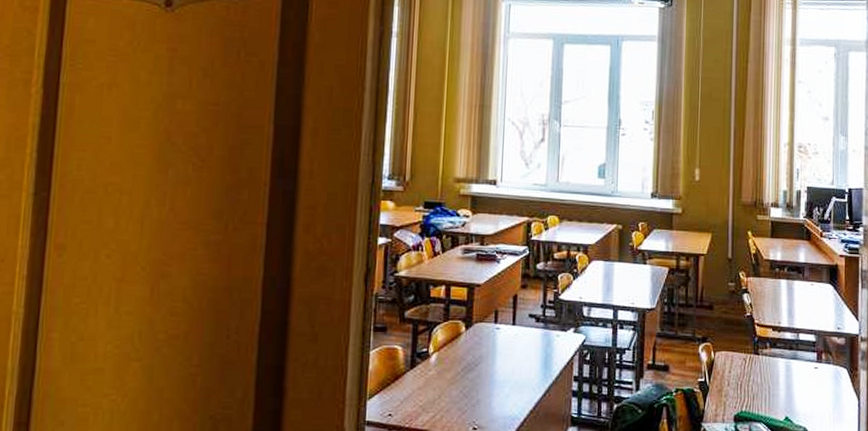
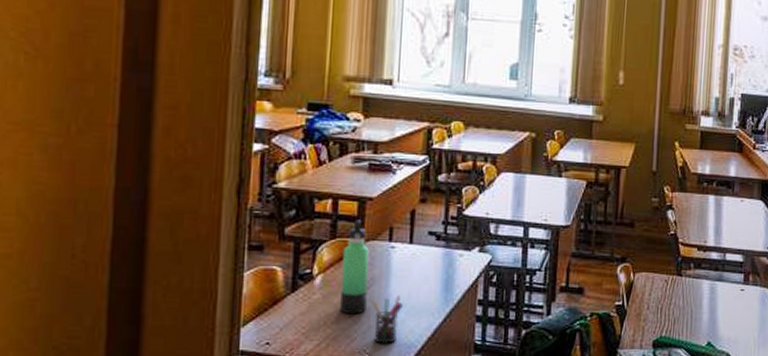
thermos bottle: none [452,304,478,389] -> present [340,219,370,315]
pen holder: none [479,372,507,417] -> present [371,295,403,345]

